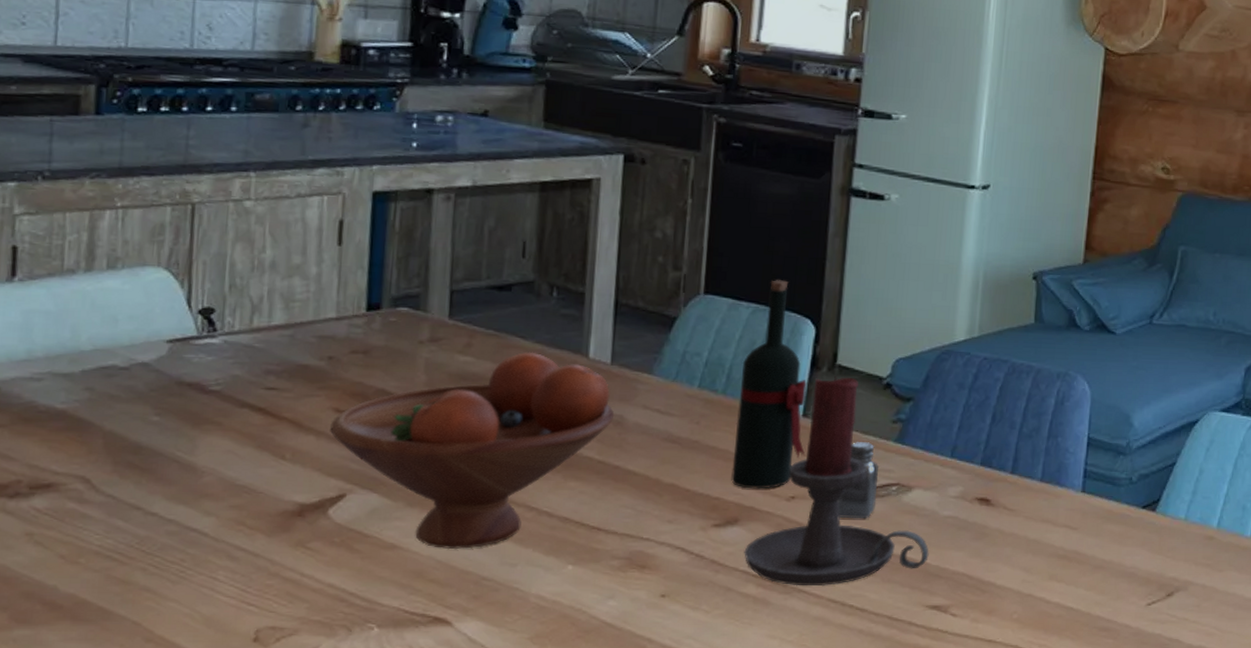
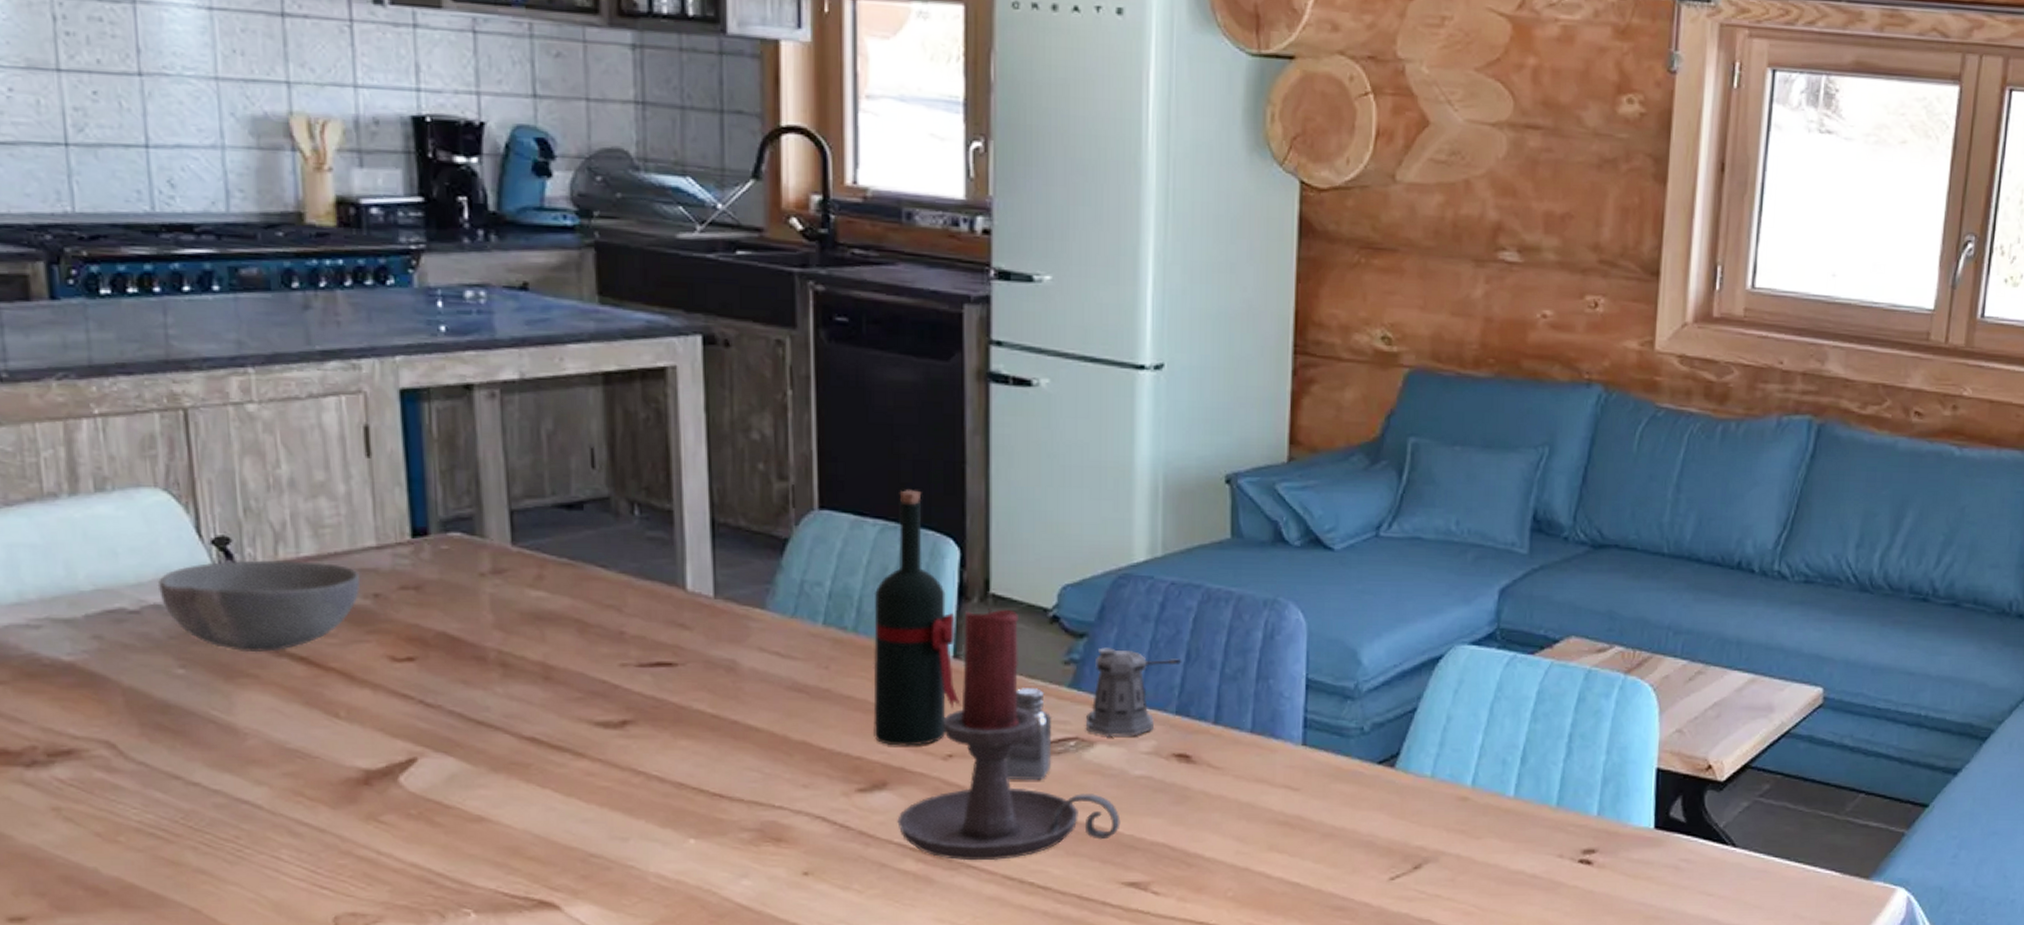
bowl: none [147,327,319,404] -> present [157,560,361,653]
fruit bowl: present [330,351,615,550] -> none [387,584,725,822]
pepper shaker: none [905,410,989,484] -> present [1085,647,1182,738]

